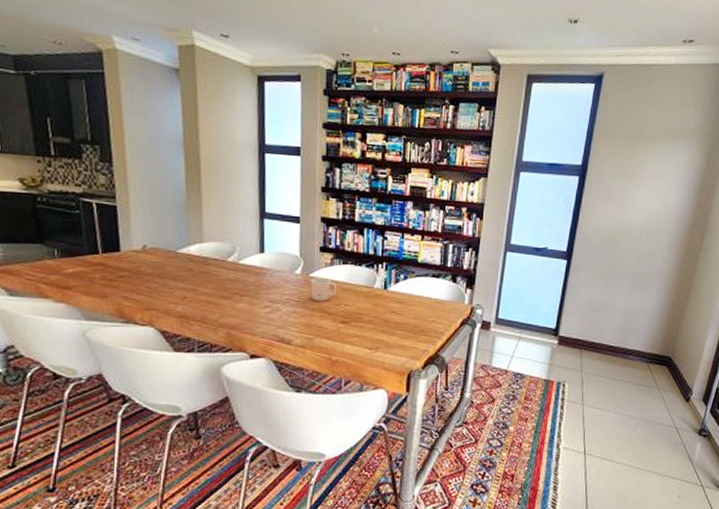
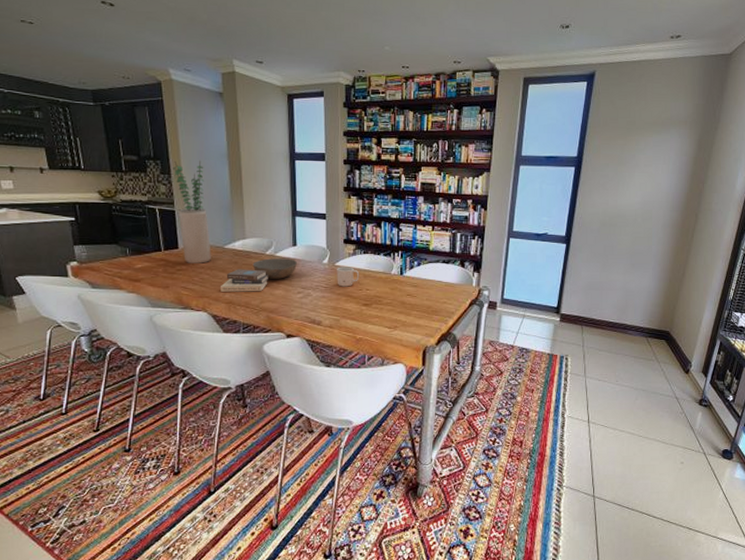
vase: none [115,147,161,270] -> present [172,160,211,263]
books: none [170,277,230,305] -> present [219,269,268,292]
bowl: none [211,266,264,292] -> present [252,258,297,280]

